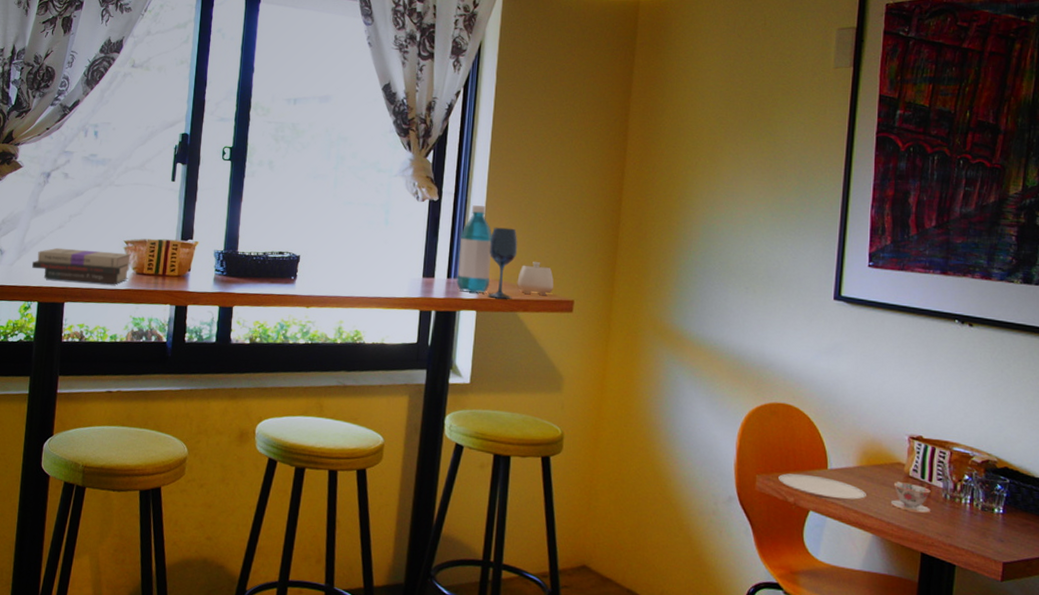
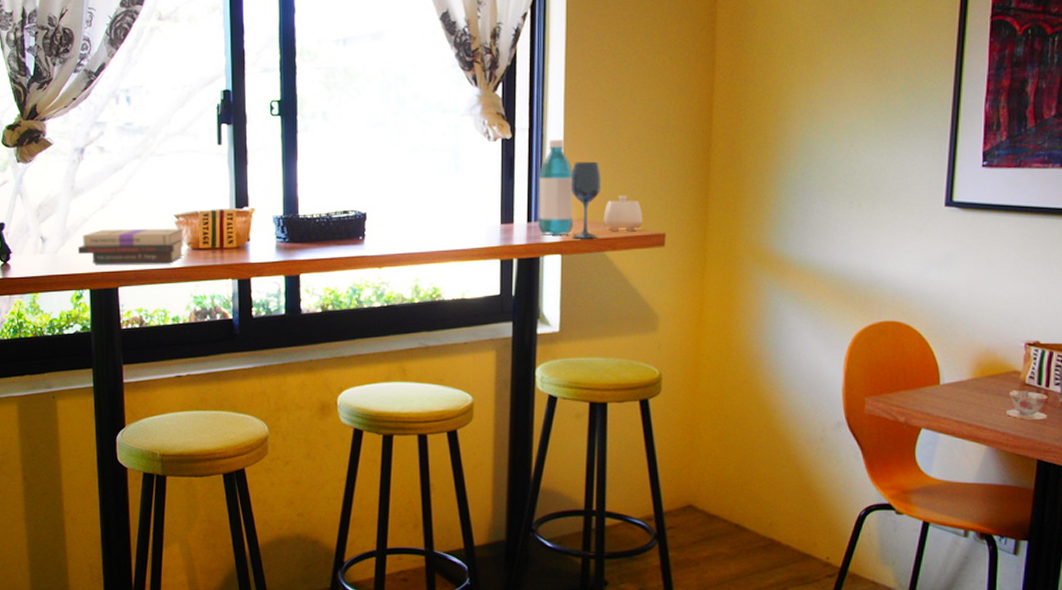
plate: present [778,473,866,501] -> none [888,392,980,415]

